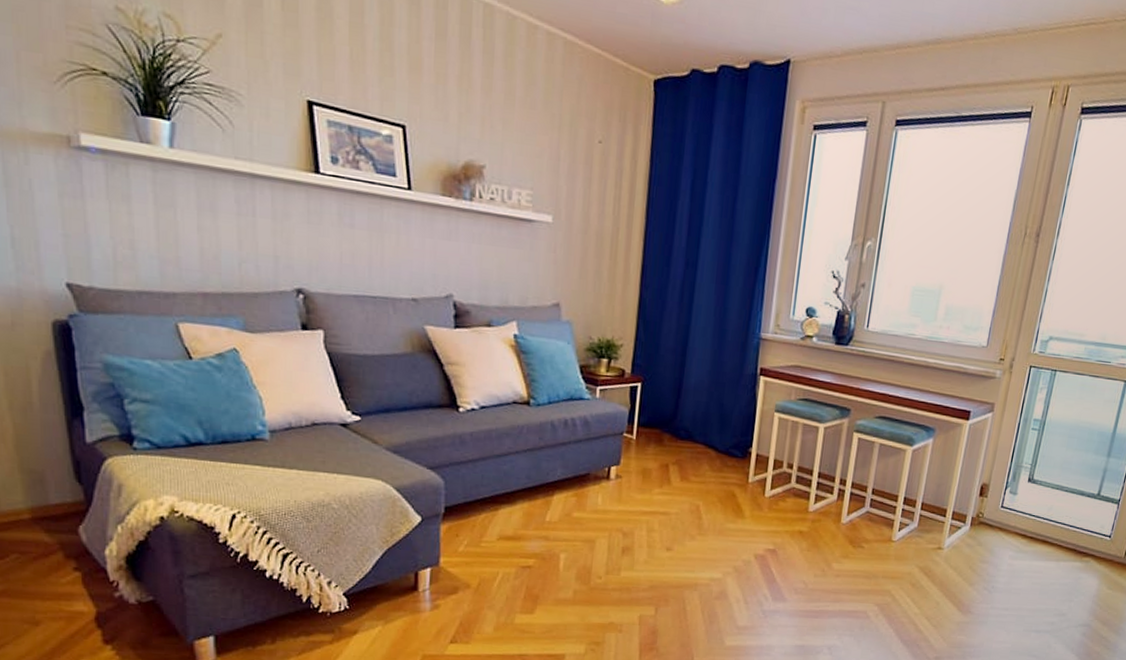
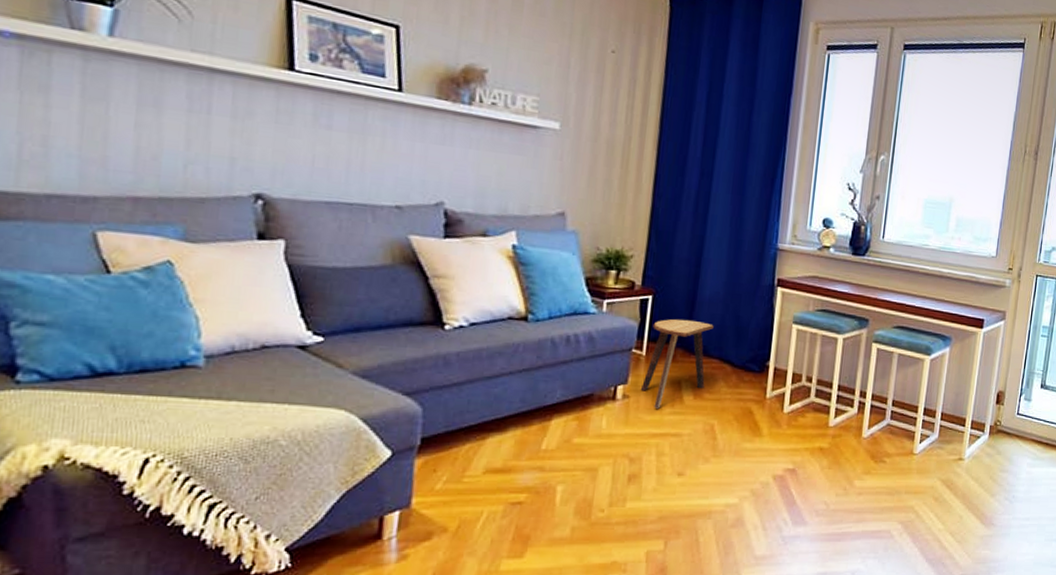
stool: none [632,405,699,489] -> present [641,319,714,409]

